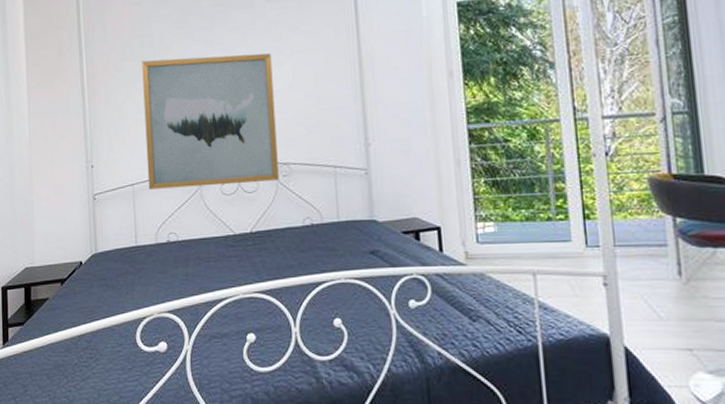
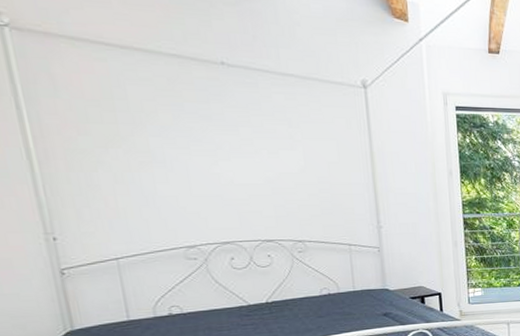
wall art: present [142,53,279,190] -> none [115,126,294,264]

